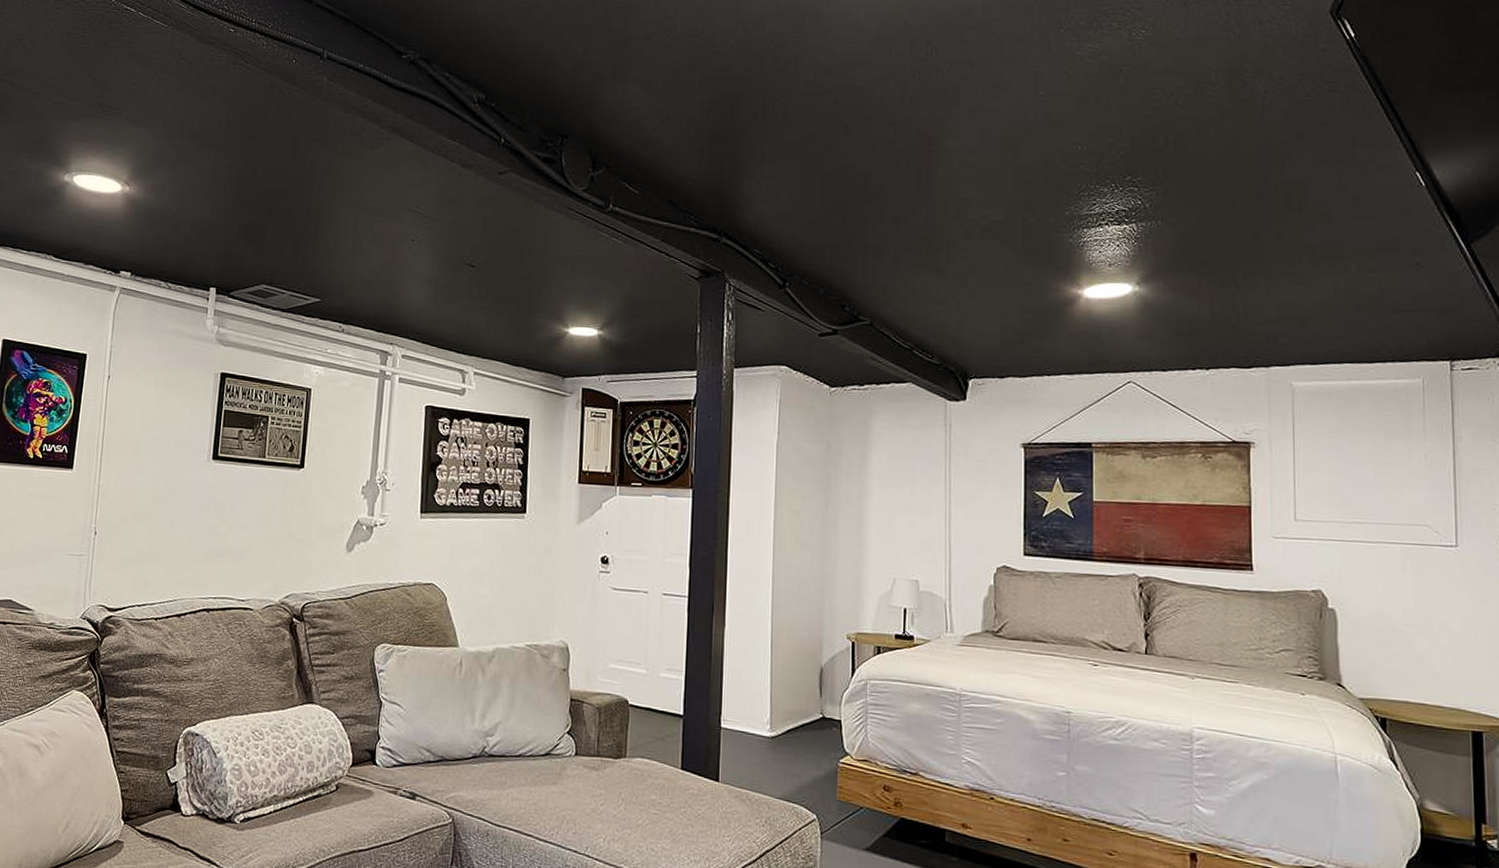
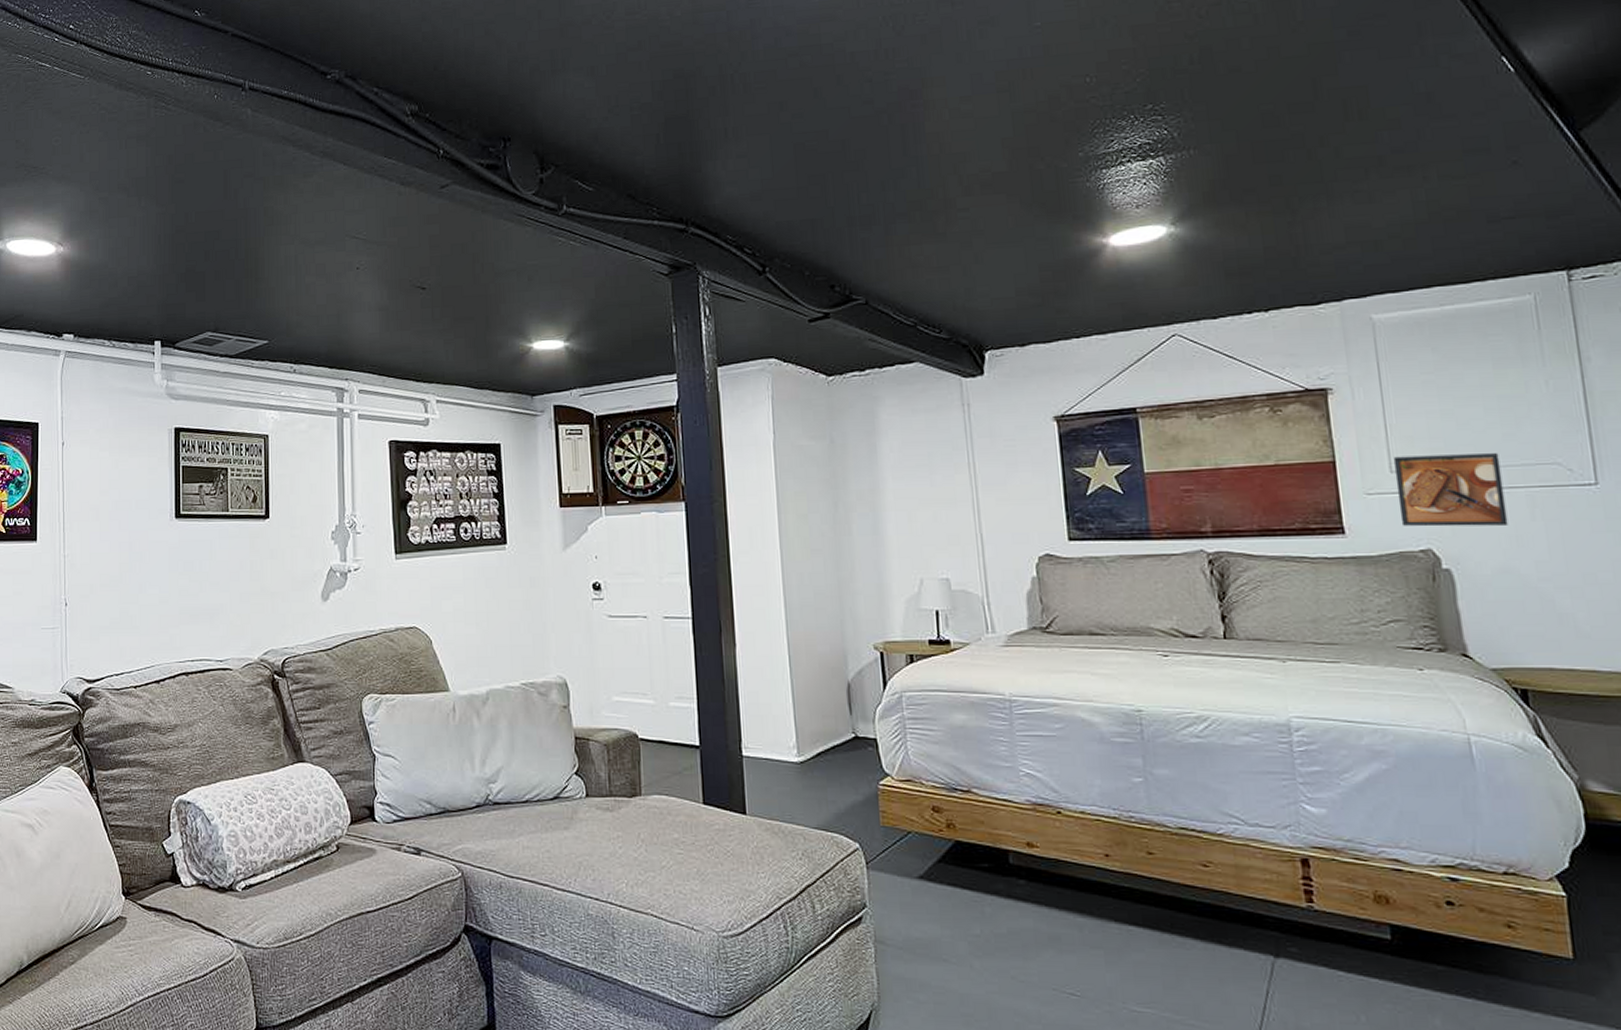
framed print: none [1298,507,1384,575] -> present [1393,453,1509,527]

